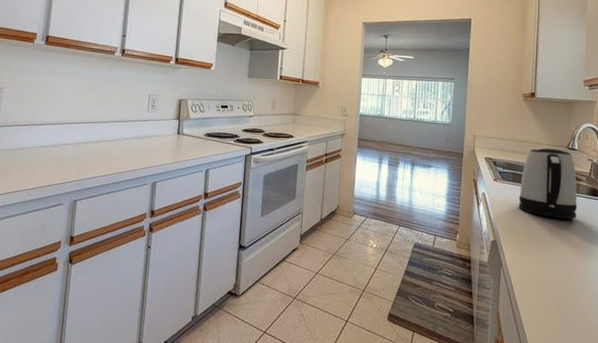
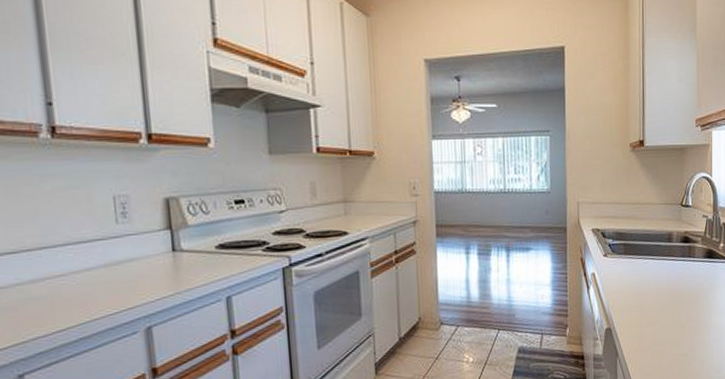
kettle: present [519,147,577,220] -> none [632,207,694,291]

